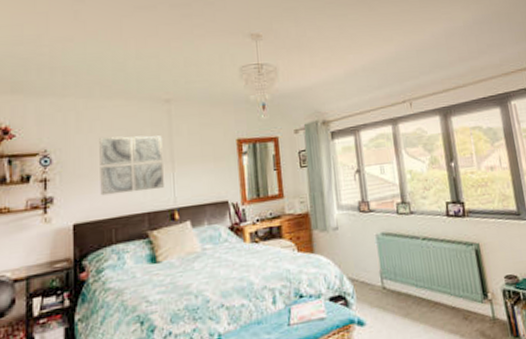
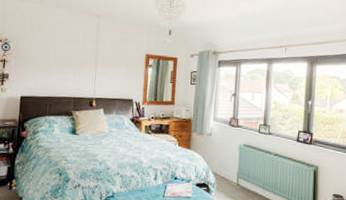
wall art: present [99,135,164,196] -> none [42,36,91,81]

